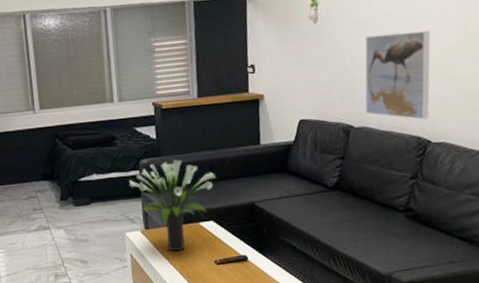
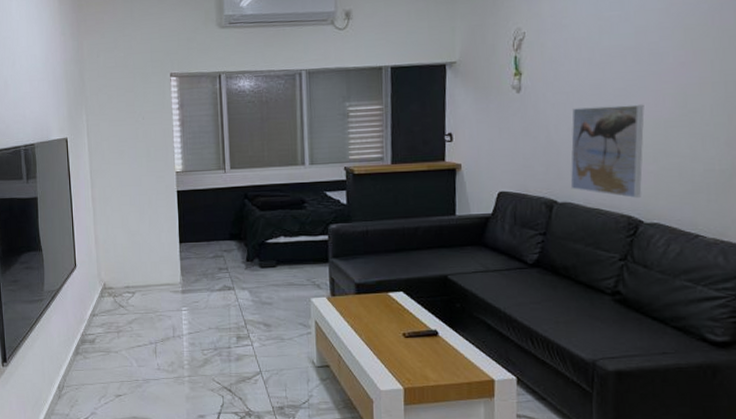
potted plant: present [128,159,215,252] -> none [316,226,407,321]

